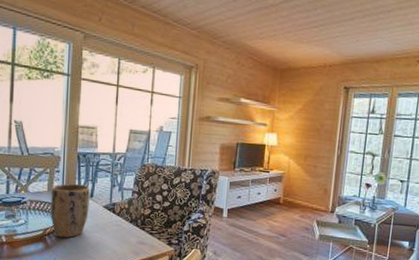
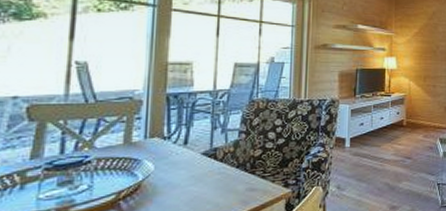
plant pot: present [50,183,90,238] -> none [127,130,183,200]

